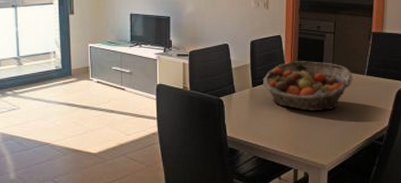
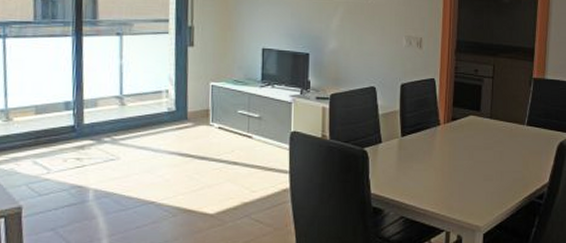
fruit basket: present [263,61,353,111] -> none [414,108,513,165]

